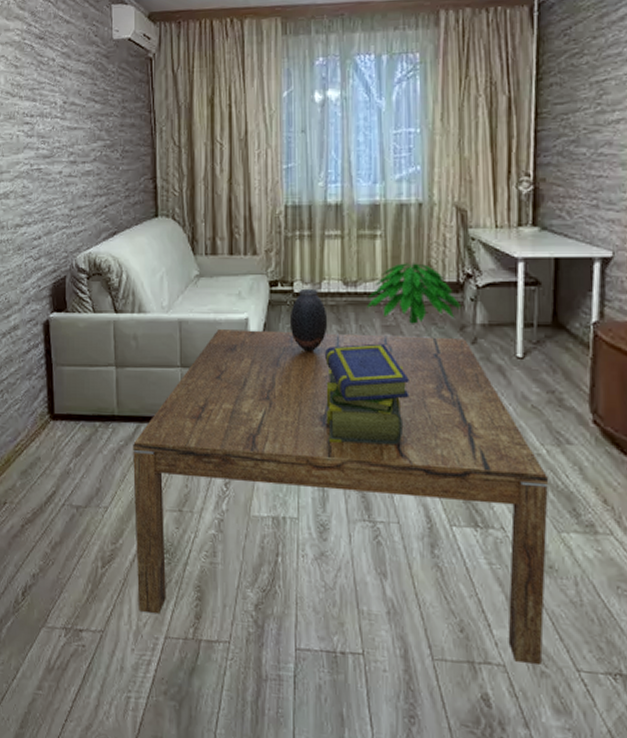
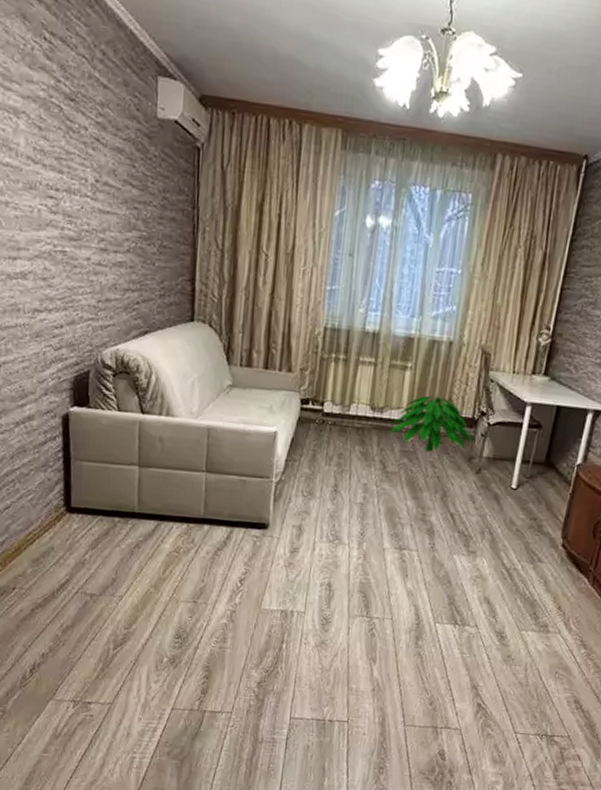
coffee table: present [133,329,548,664] -> none [148,440,519,728]
vase: present [289,288,328,352] -> none [316,409,353,469]
stack of books: present [325,343,410,446] -> none [339,465,418,555]

